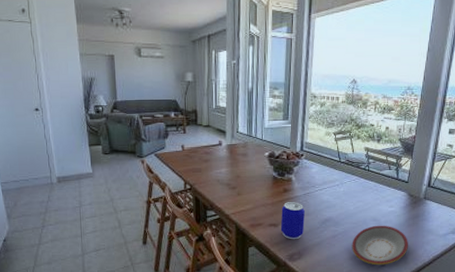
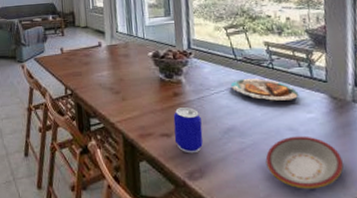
plate: none [332,178,385,198] -> present [230,78,299,102]

